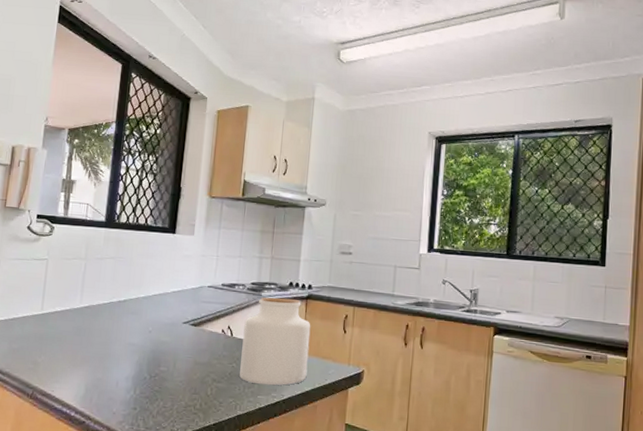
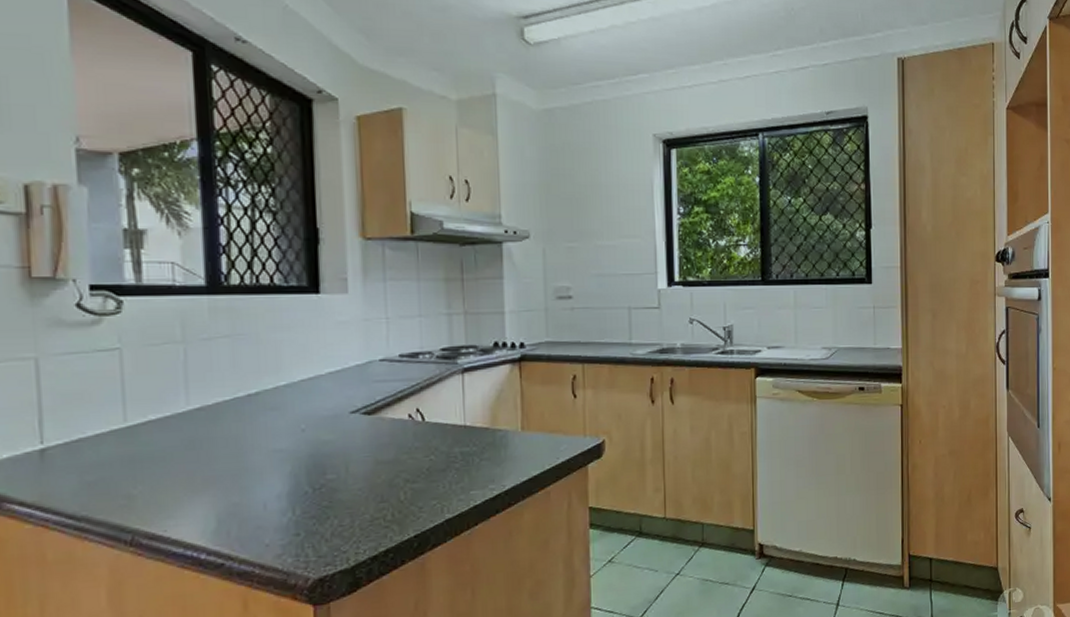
jar: present [239,297,311,386] -> none [438,363,532,477]

